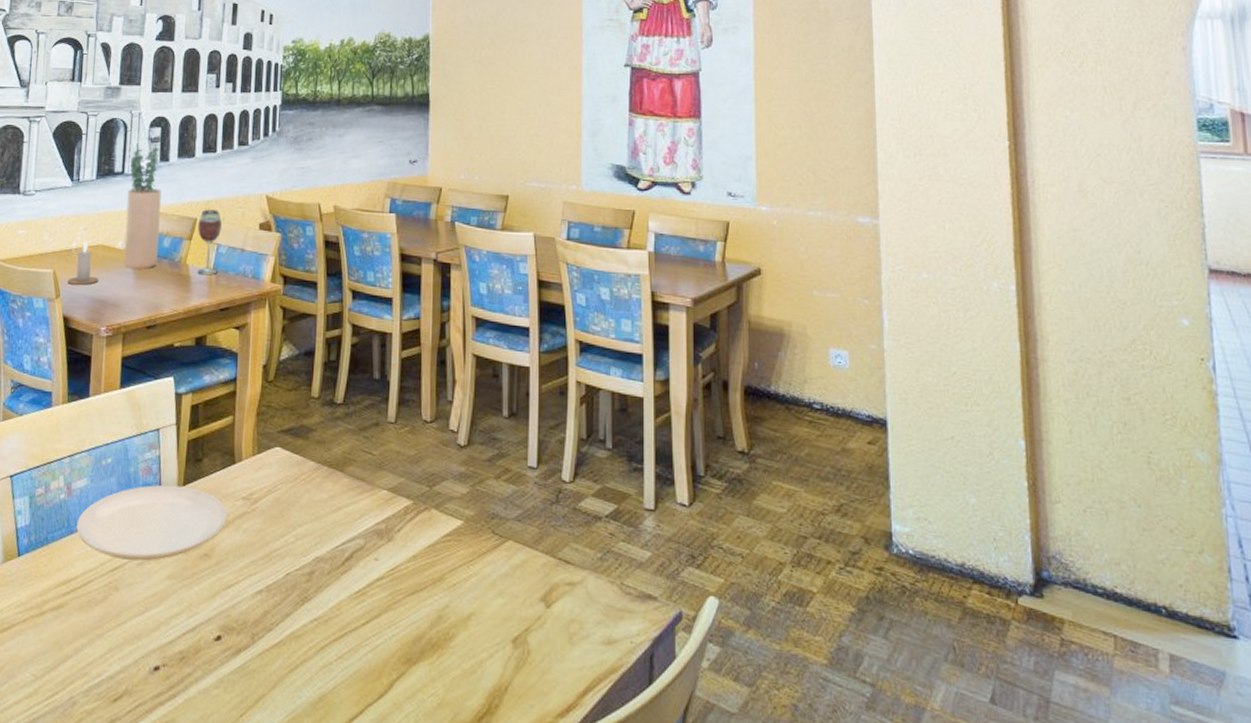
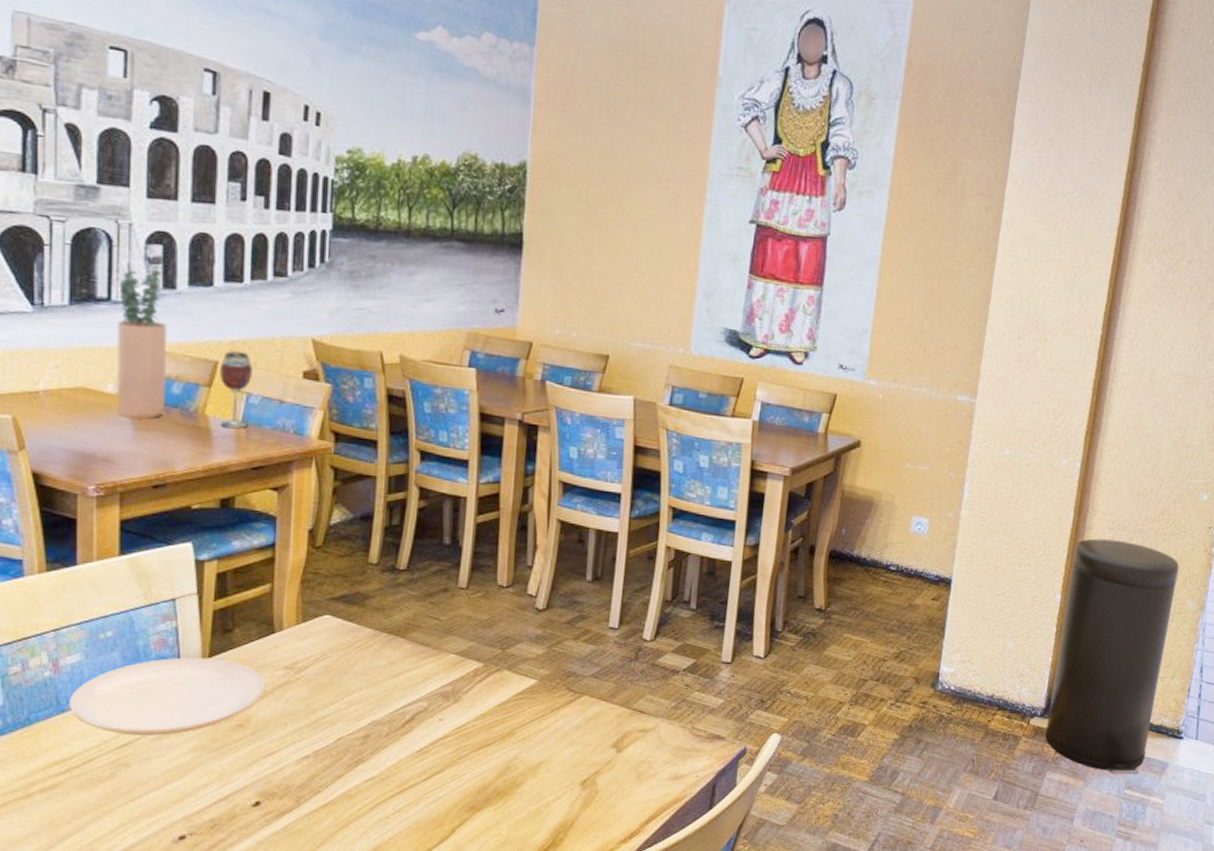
candle: present [67,240,98,285] -> none [35,380,81,436]
pedal bin: none [1030,373,1190,686] -> present [1045,538,1179,775]

